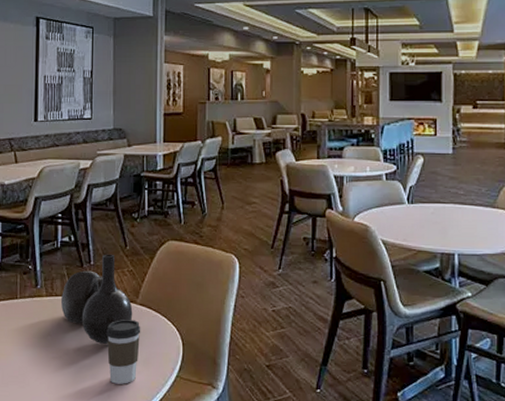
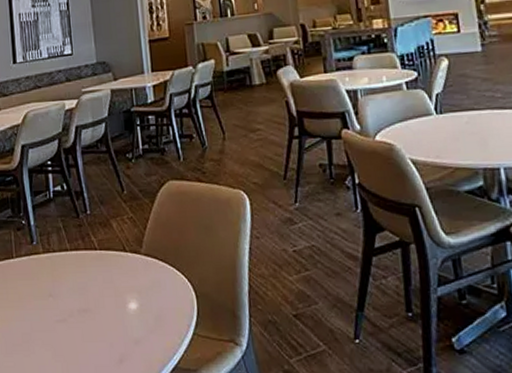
decorative vase: present [61,254,133,345] -> none [59,200,139,303]
coffee cup: present [106,319,141,384] -> none [111,272,149,347]

